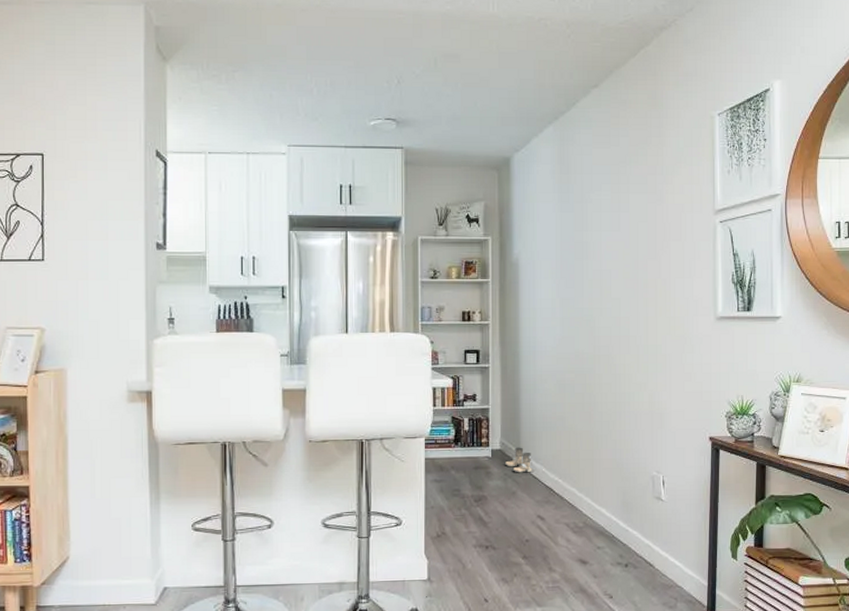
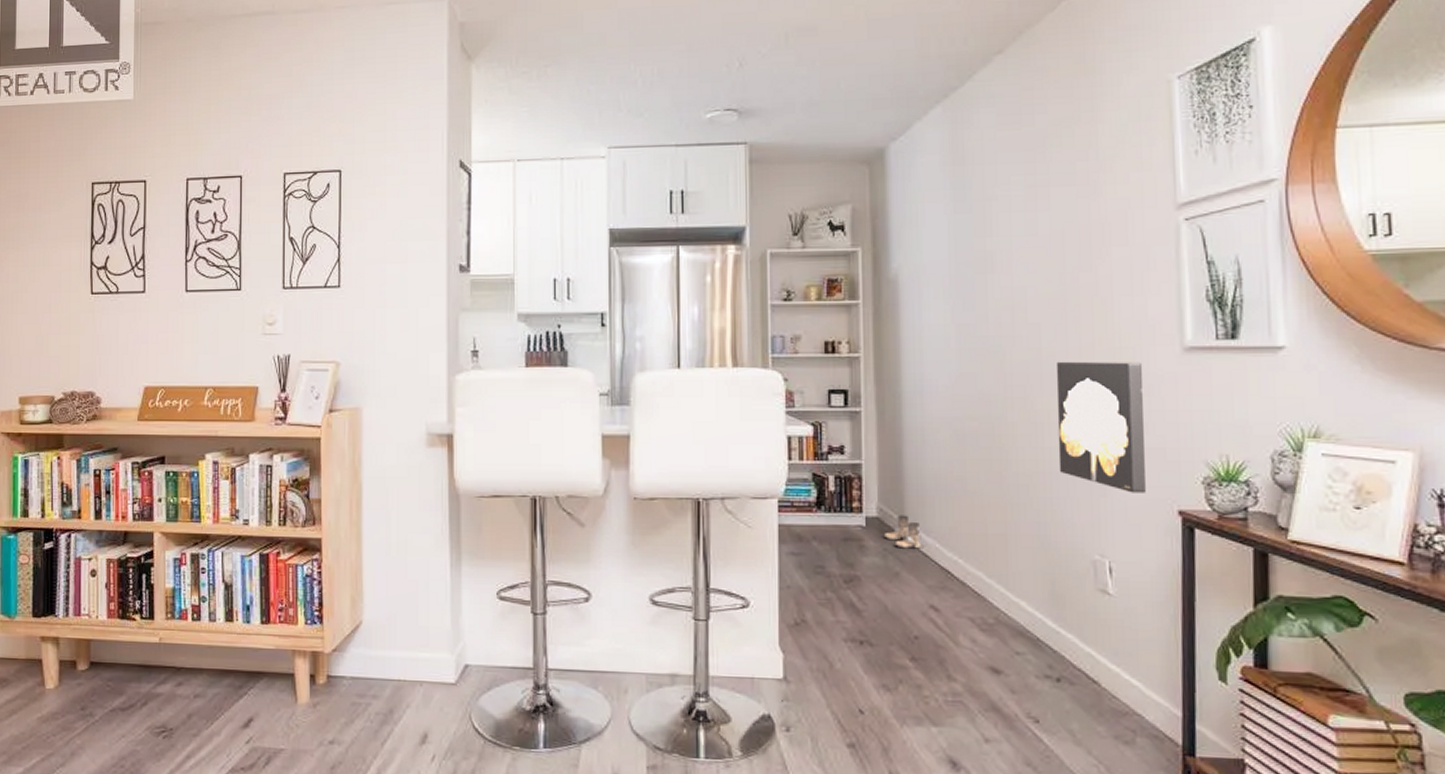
wall art: none [630,327,689,425] -> present [1055,361,1146,493]

